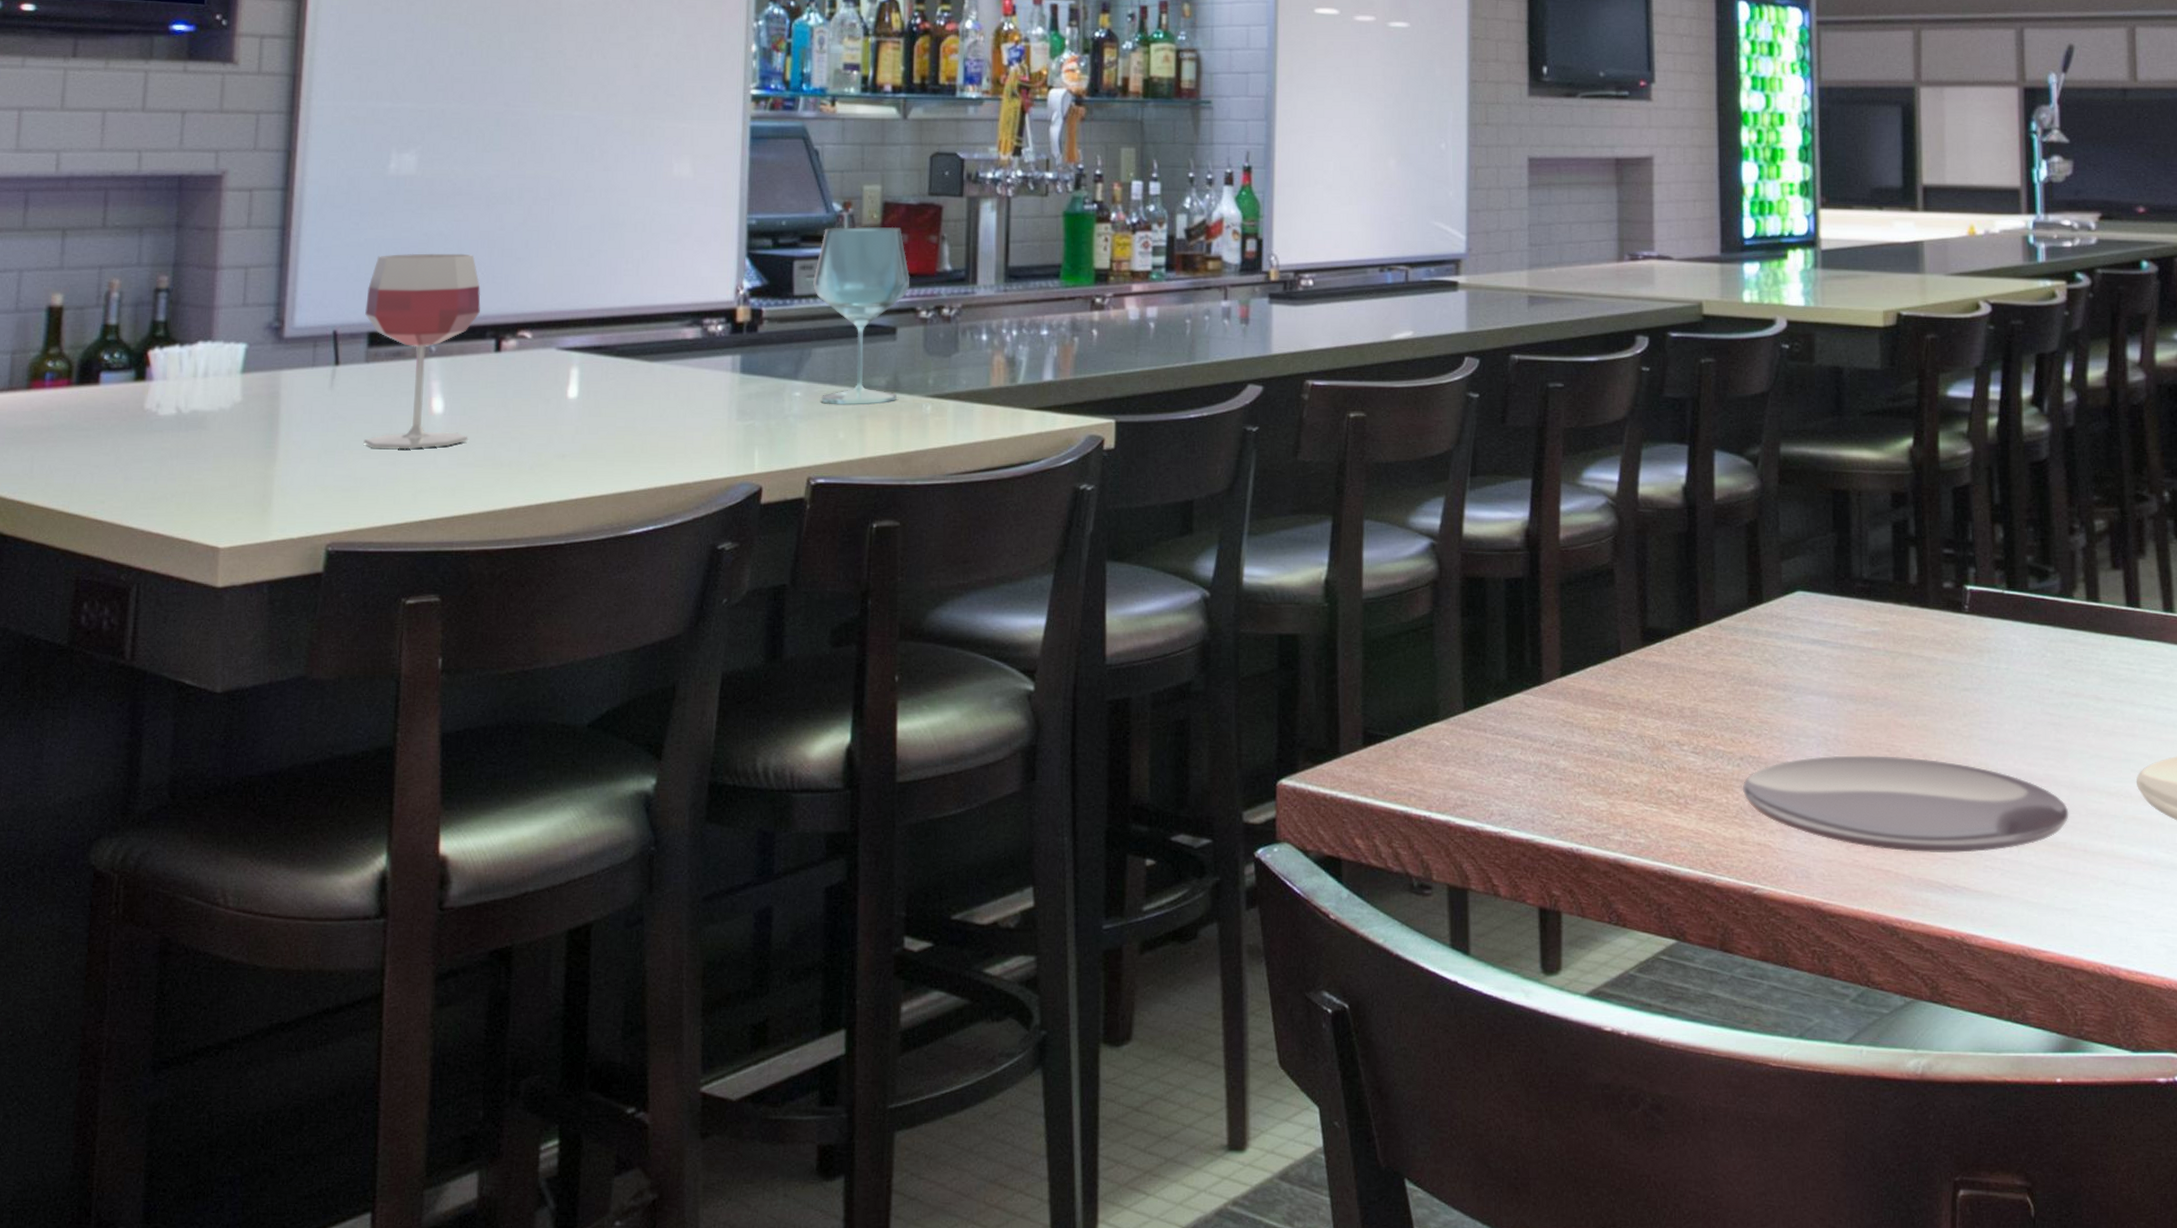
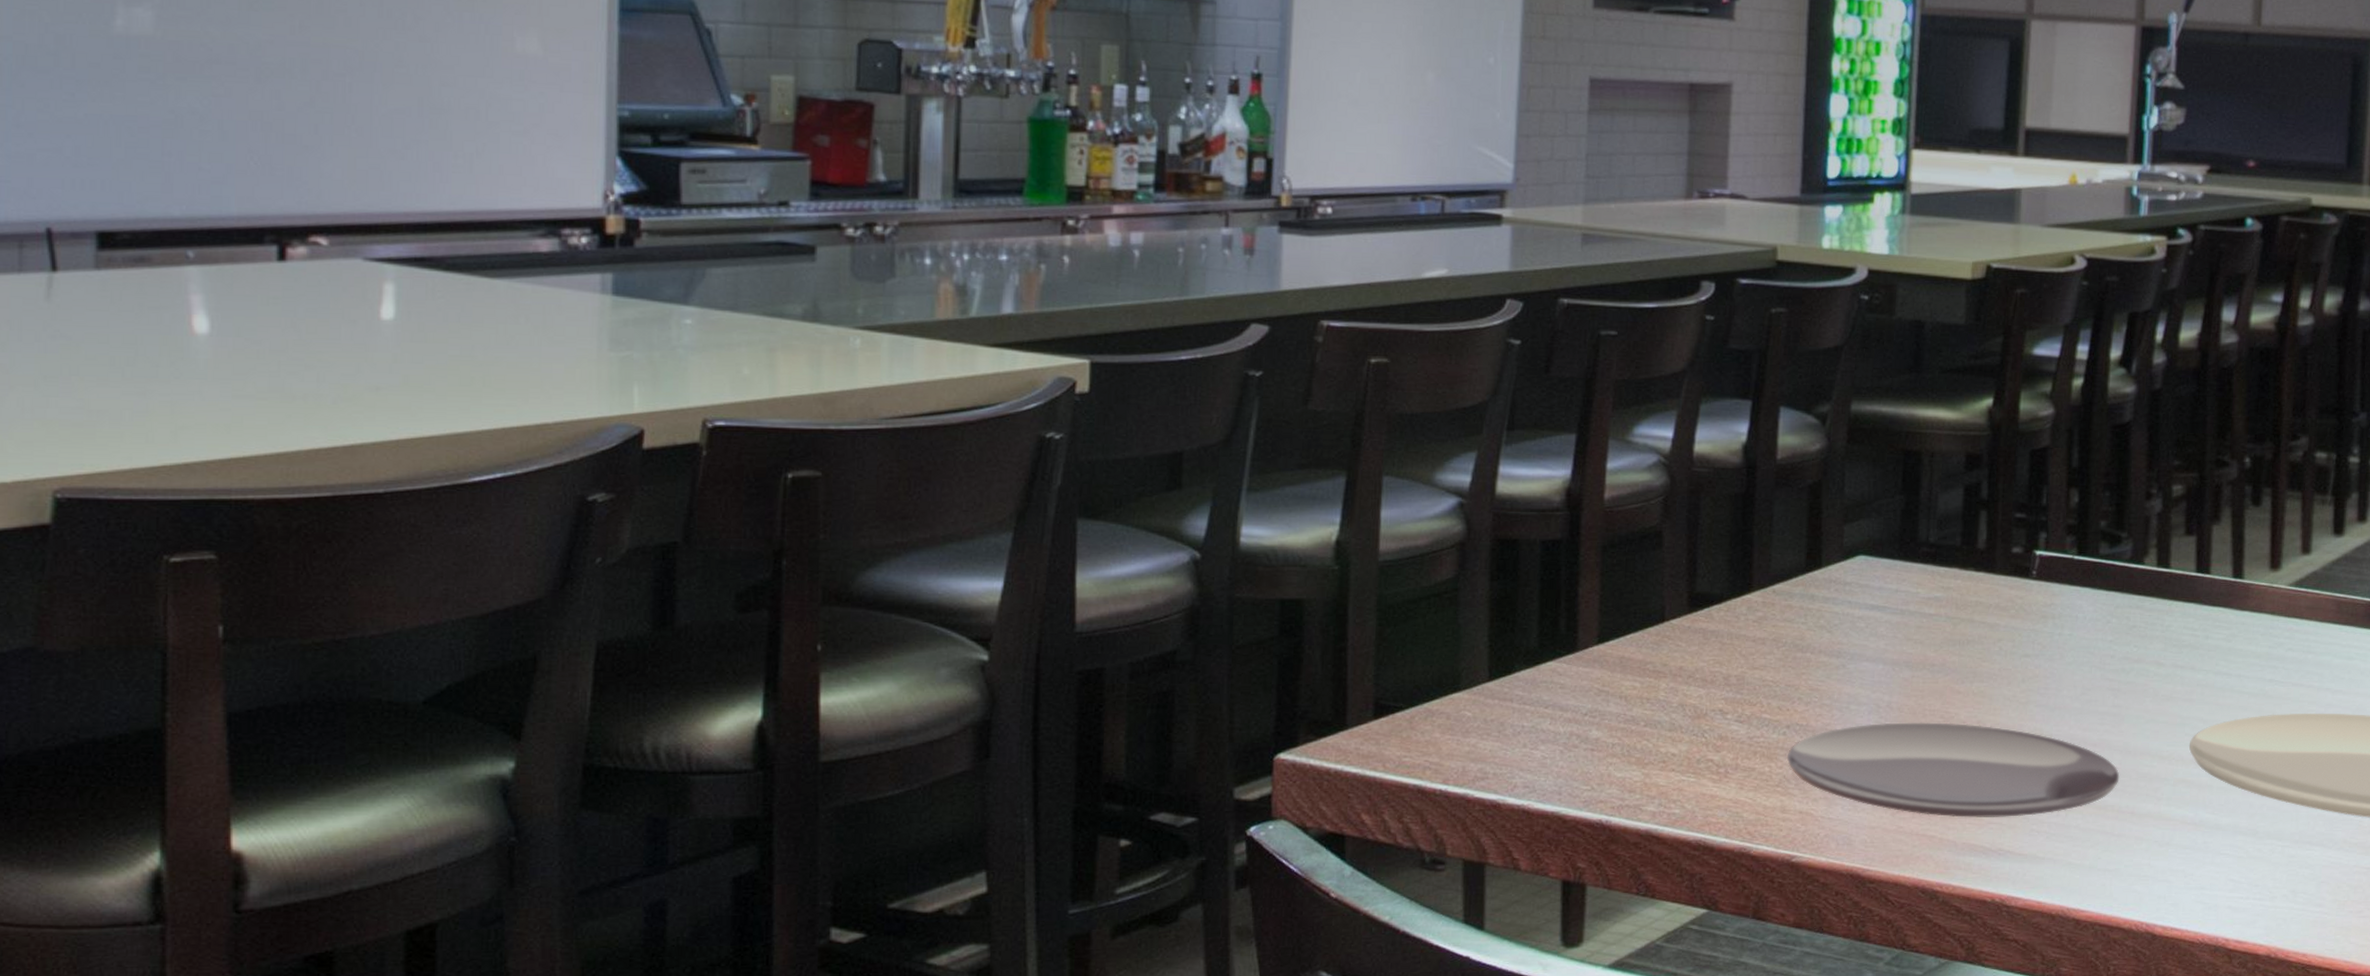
wineglass: present [363,253,481,450] -> none [91,134,255,377]
wine glass: present [813,226,911,405] -> none [706,124,833,337]

